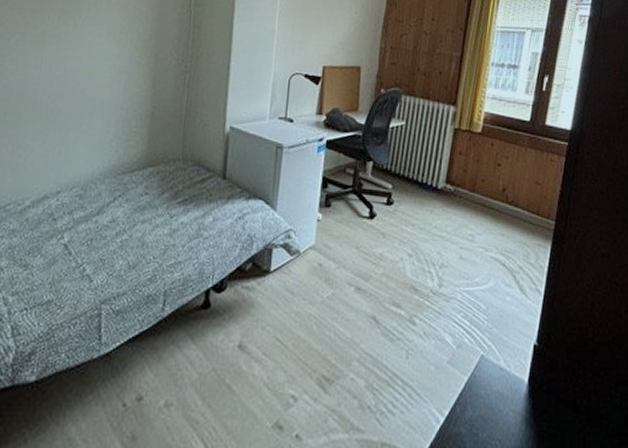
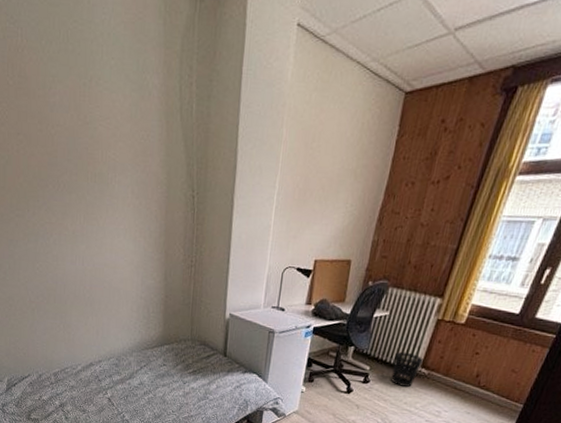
wastebasket: none [416,165,447,208] -> present [391,351,423,388]

